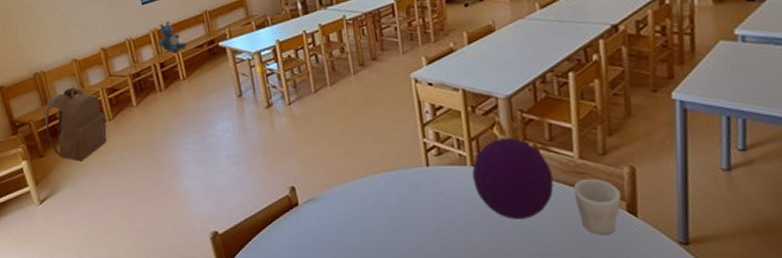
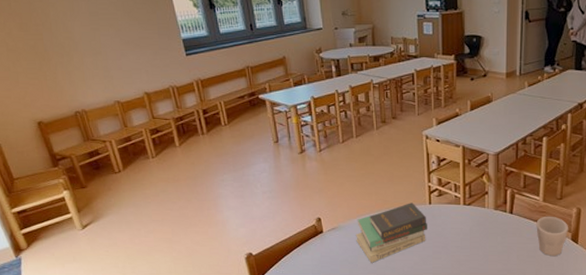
backpack: present [44,87,107,162] -> none [86,126,150,193]
stuffed animal: present [159,21,187,53] -> none [202,73,229,102]
books: none [337,165,427,244] -> present [355,203,427,263]
toy ball: present [472,138,554,219] -> none [464,185,523,245]

